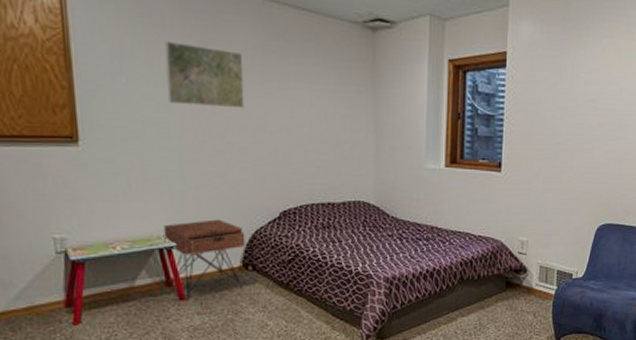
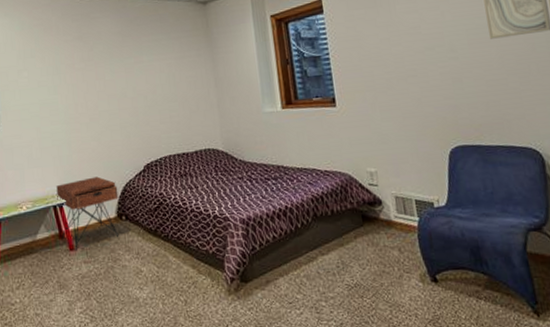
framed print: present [165,41,245,109] -> none [53,39,111,87]

